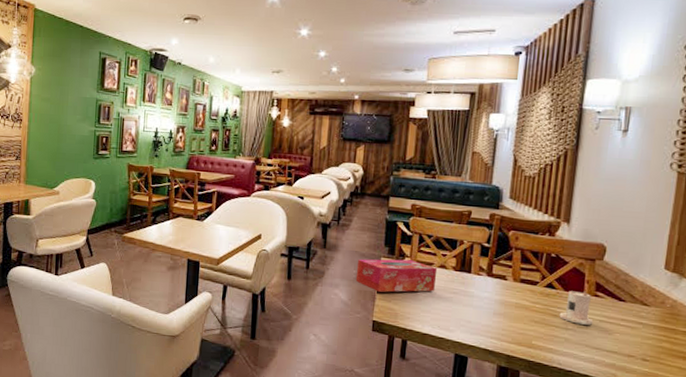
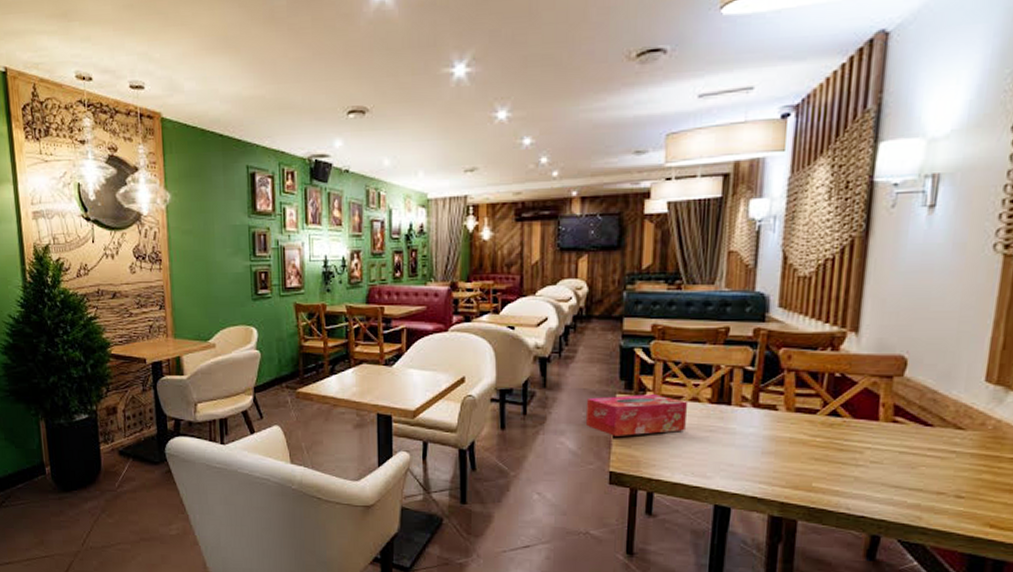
candle: present [559,291,594,325] -> none [846,416,892,459]

